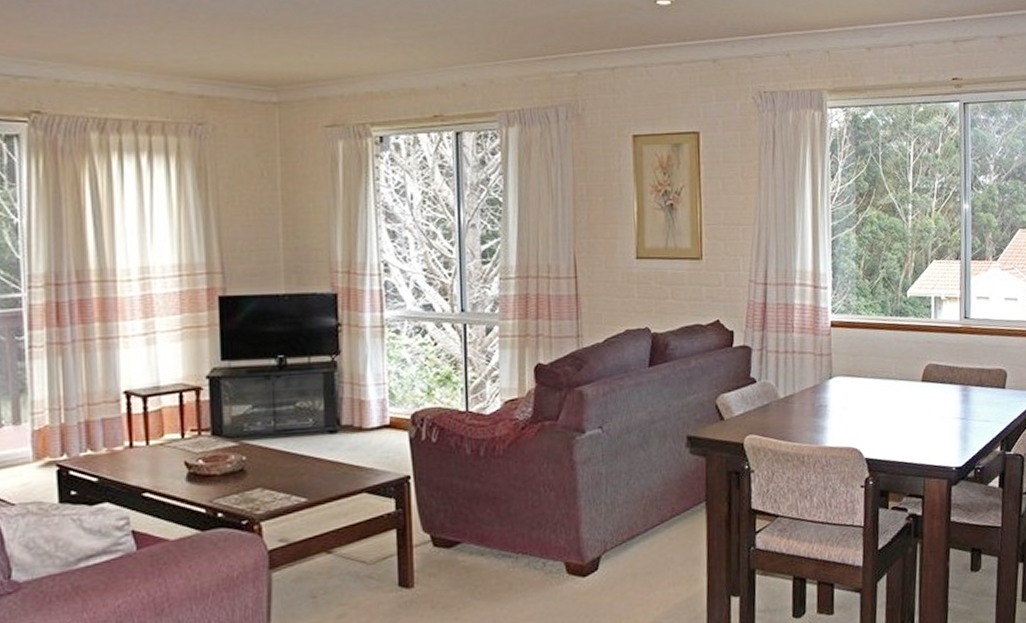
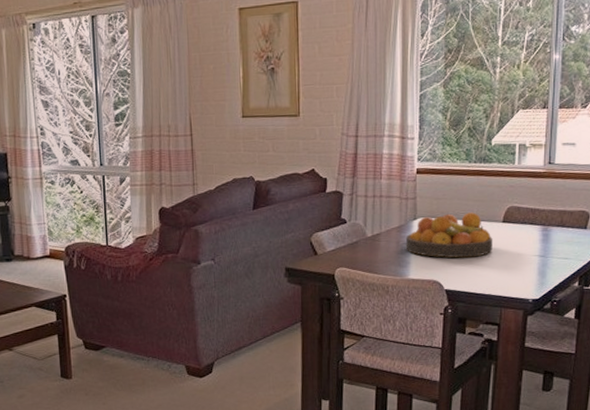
fruit bowl: none [821,370,913,422] -> present [405,212,492,258]

